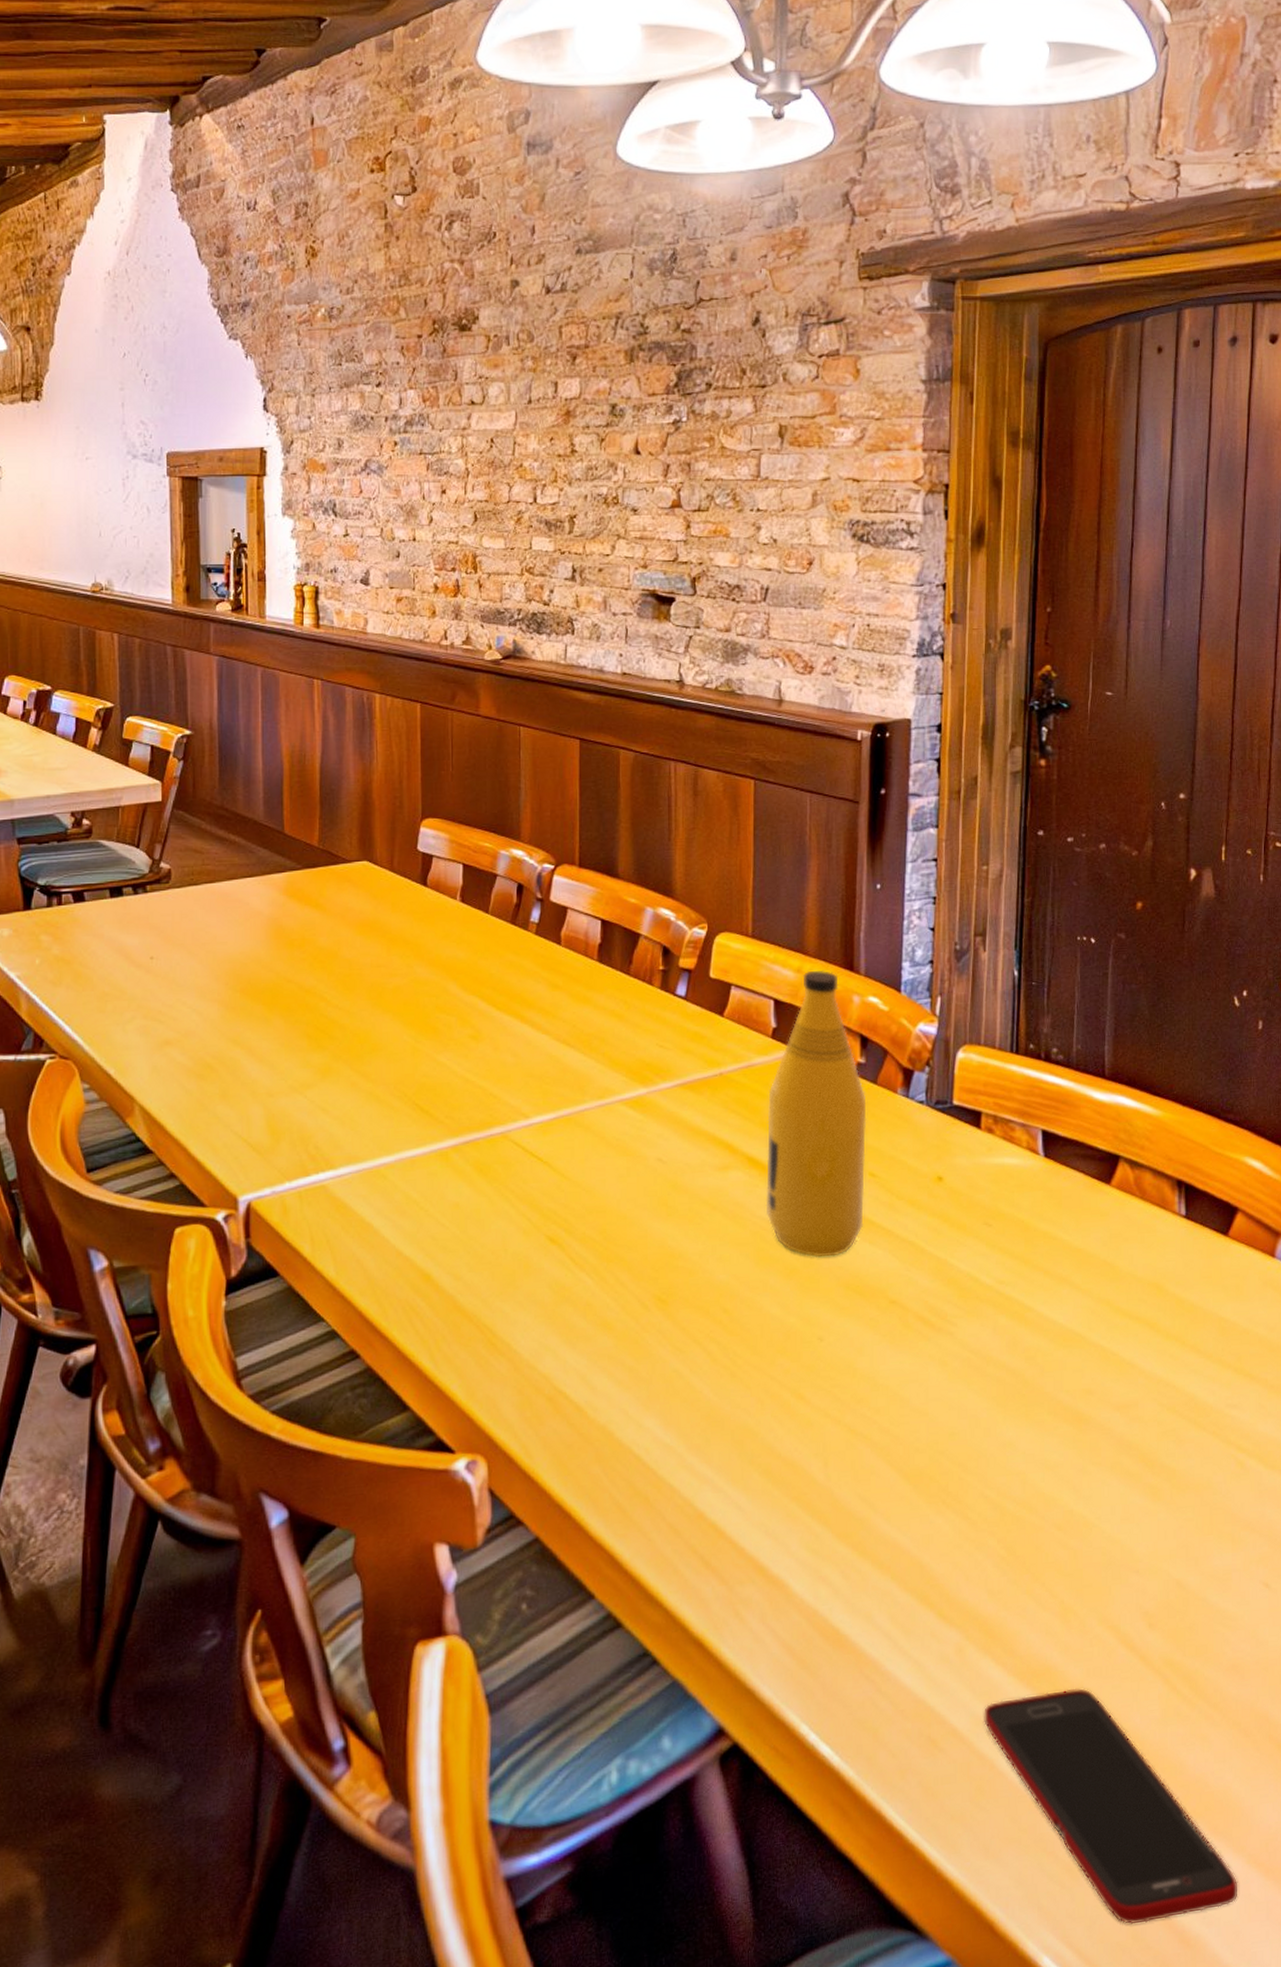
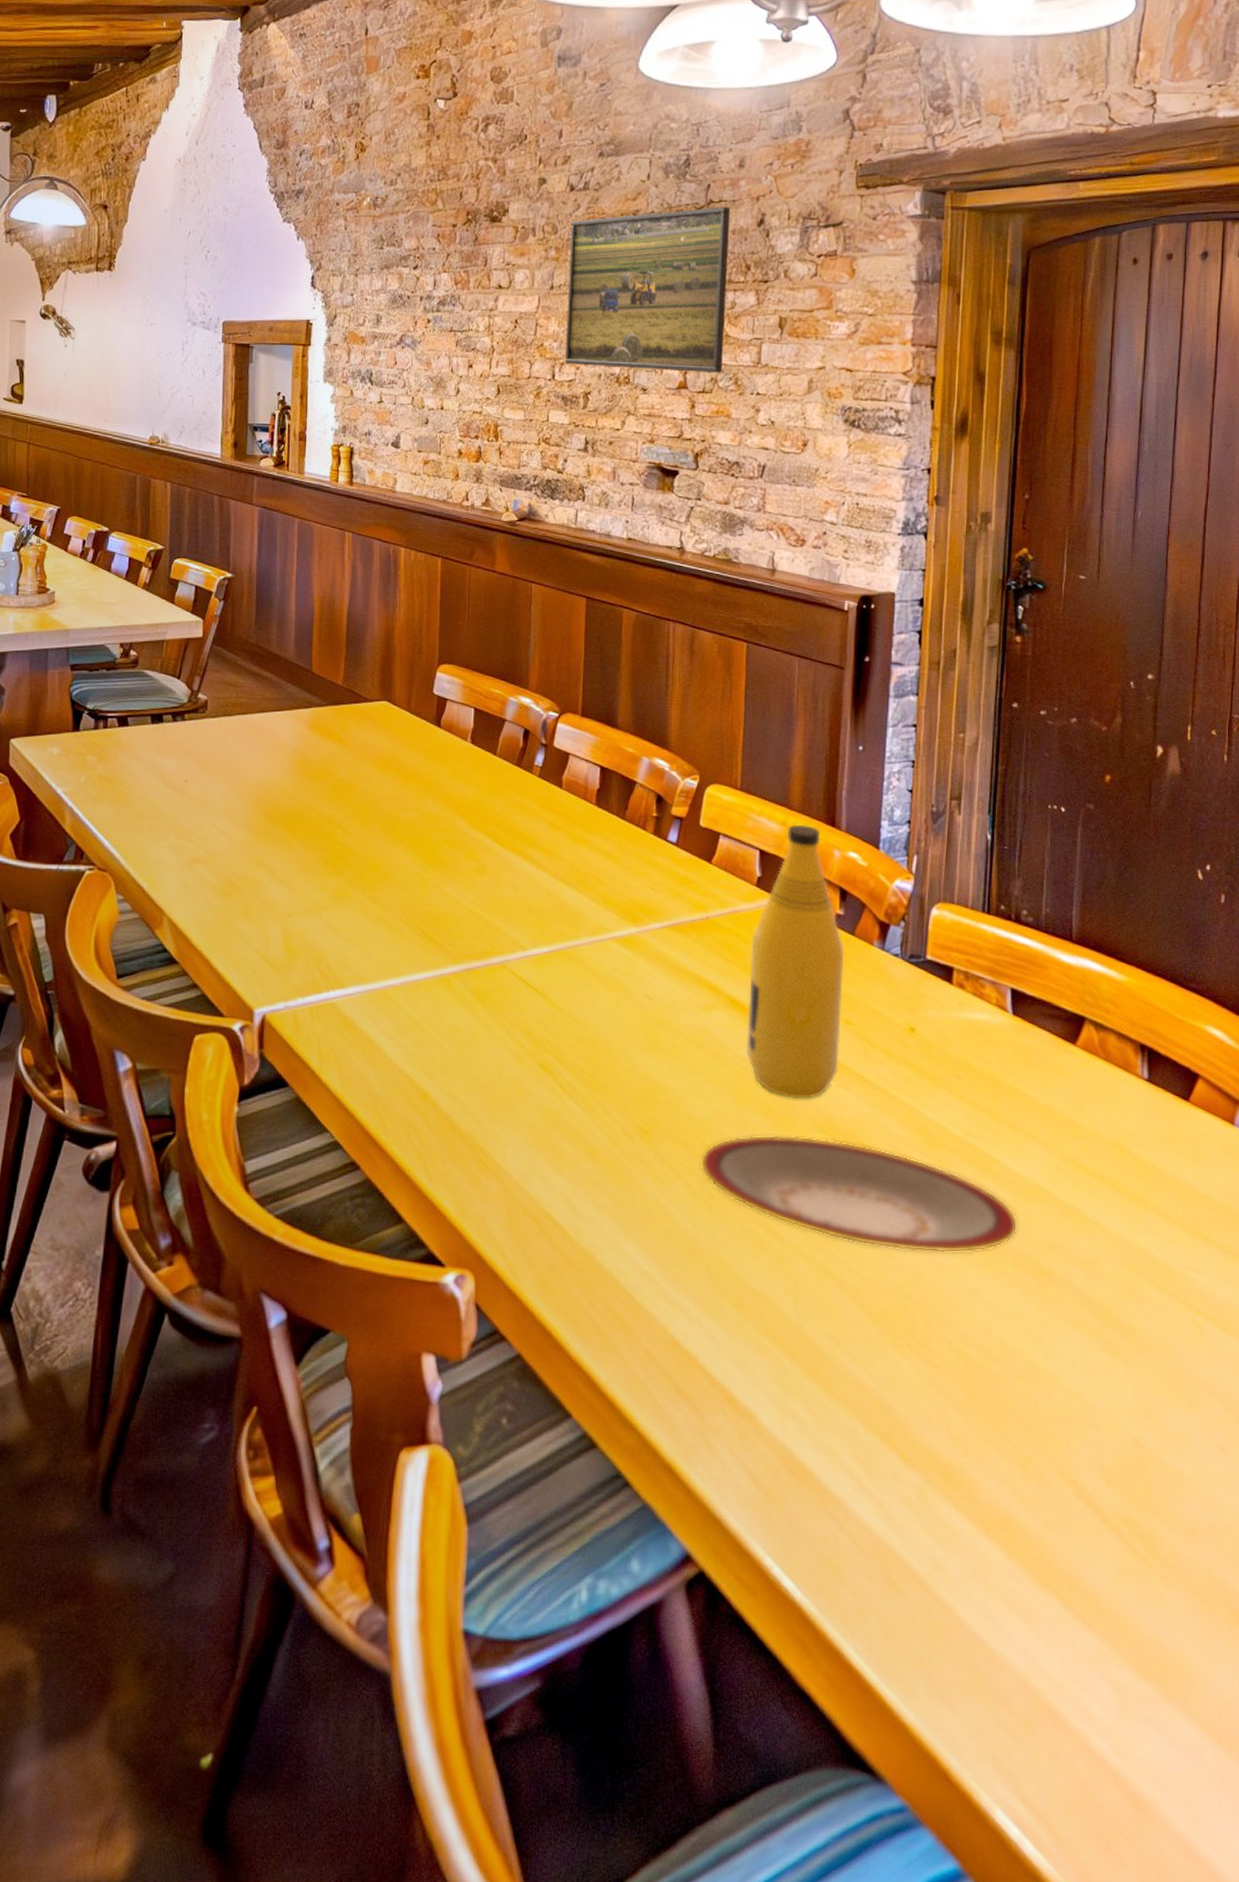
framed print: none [547,305,723,489] -> present [564,206,731,373]
plate: none [721,1295,1054,1407] -> present [700,1134,1018,1254]
cell phone: present [984,1688,1238,1925] -> none [943,1540,1191,1784]

